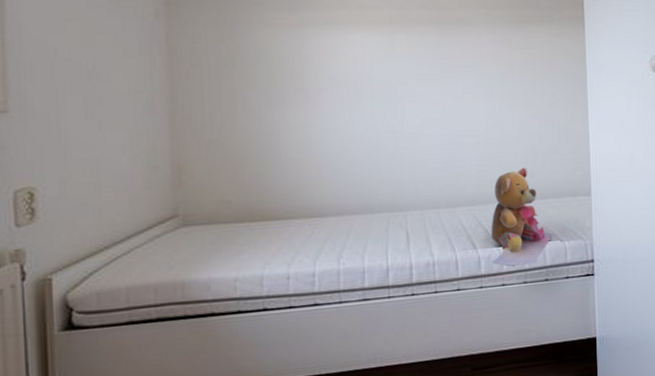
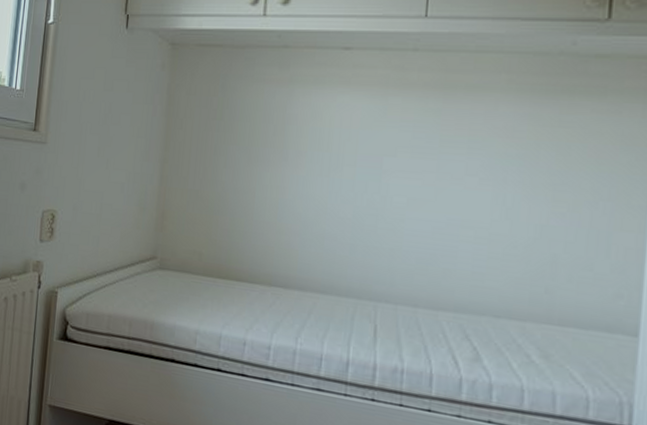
teddy bear: present [491,167,551,268] -> none [476,279,567,407]

